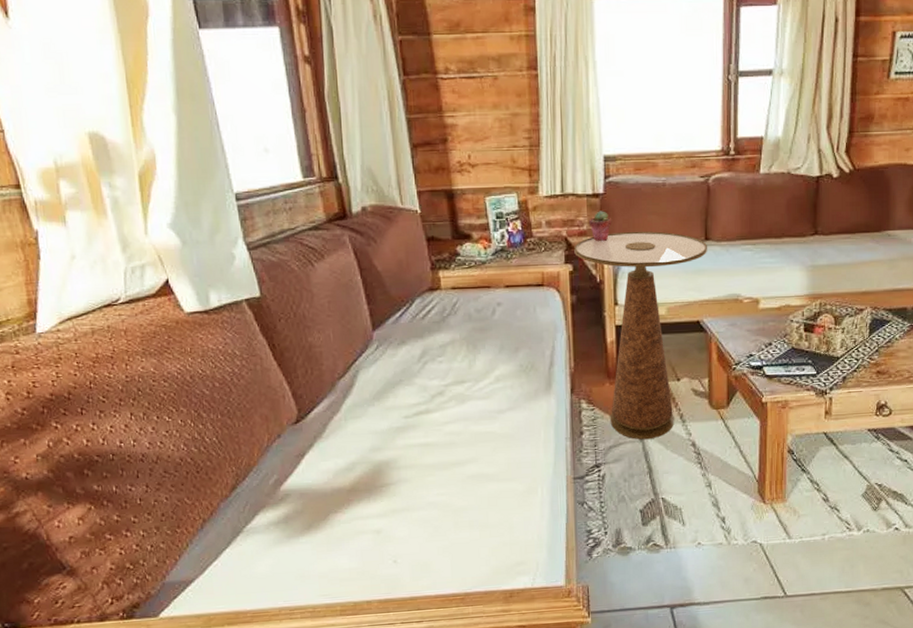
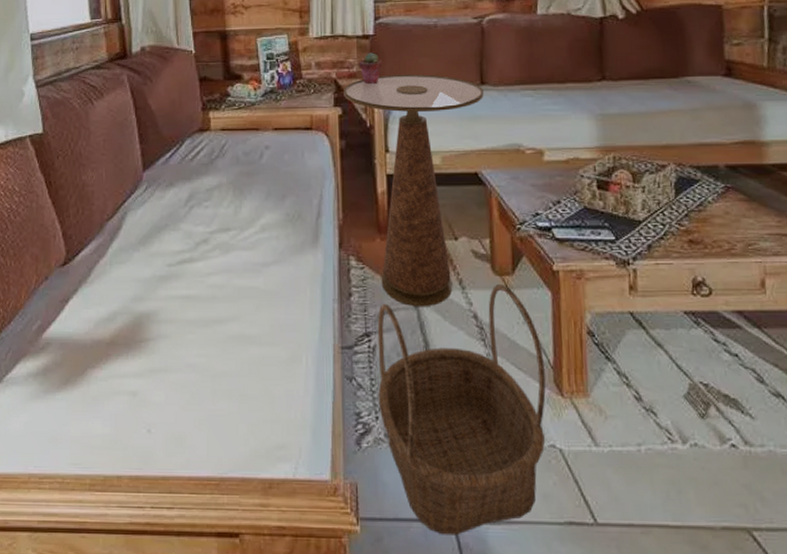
basket: none [606,416,751,617] -> present [377,285,546,536]

